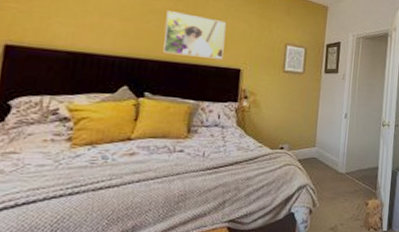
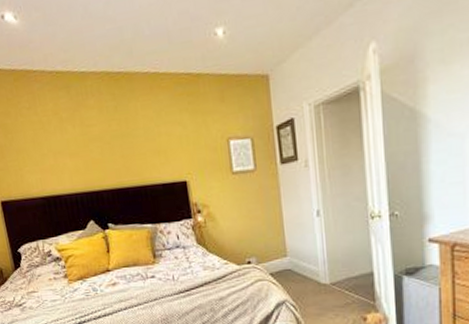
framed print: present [163,11,226,59] -> none [104,130,167,180]

